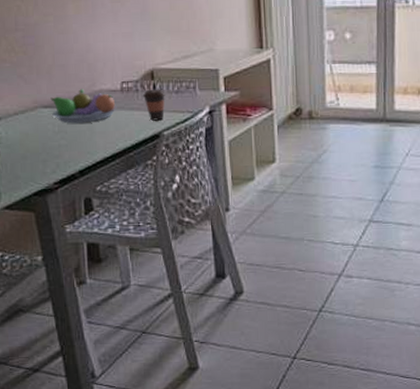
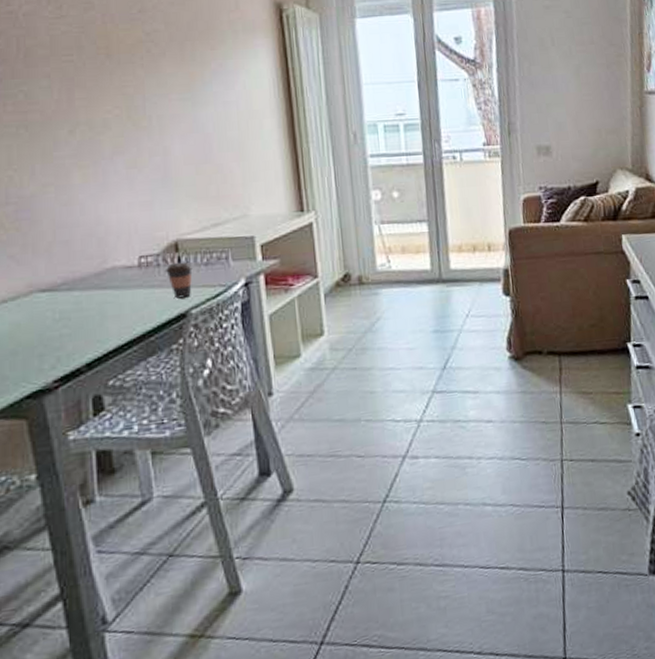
fruit bowl: present [50,89,117,124] -> none [50,267,134,308]

